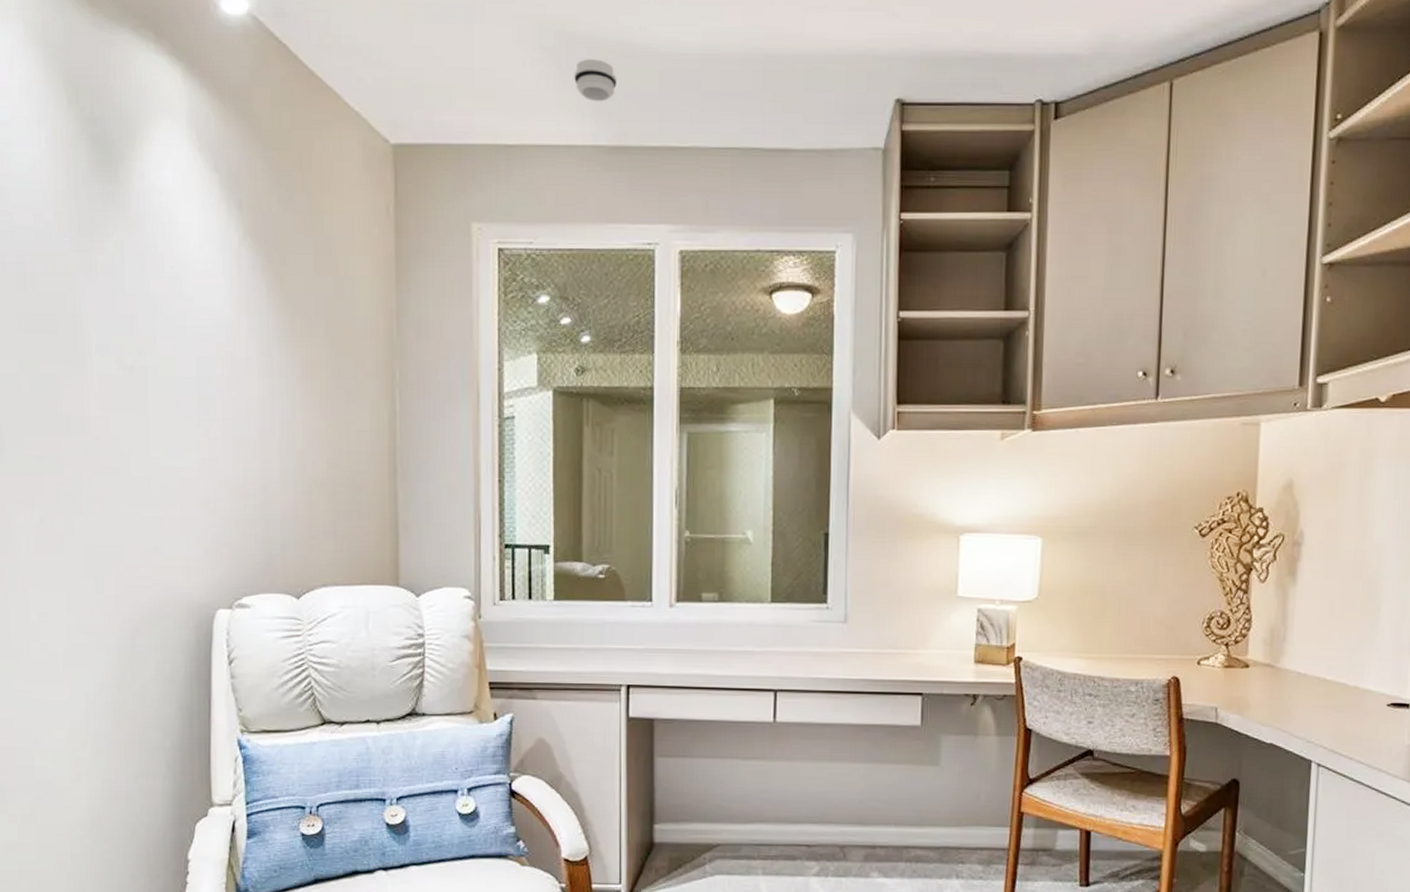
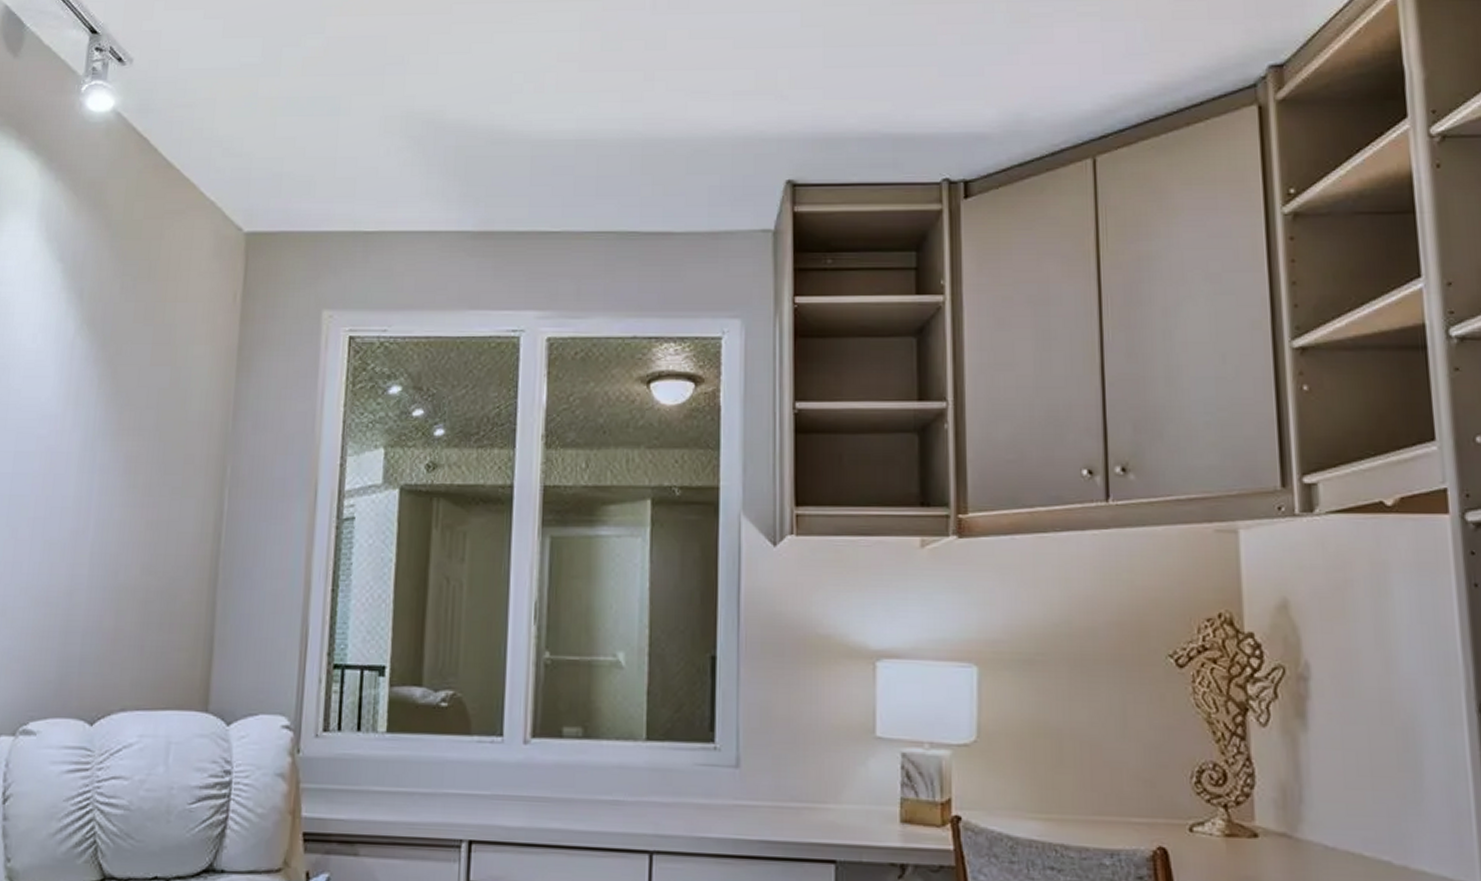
smoke detector: present [574,59,617,102] -> none [440,147,485,188]

